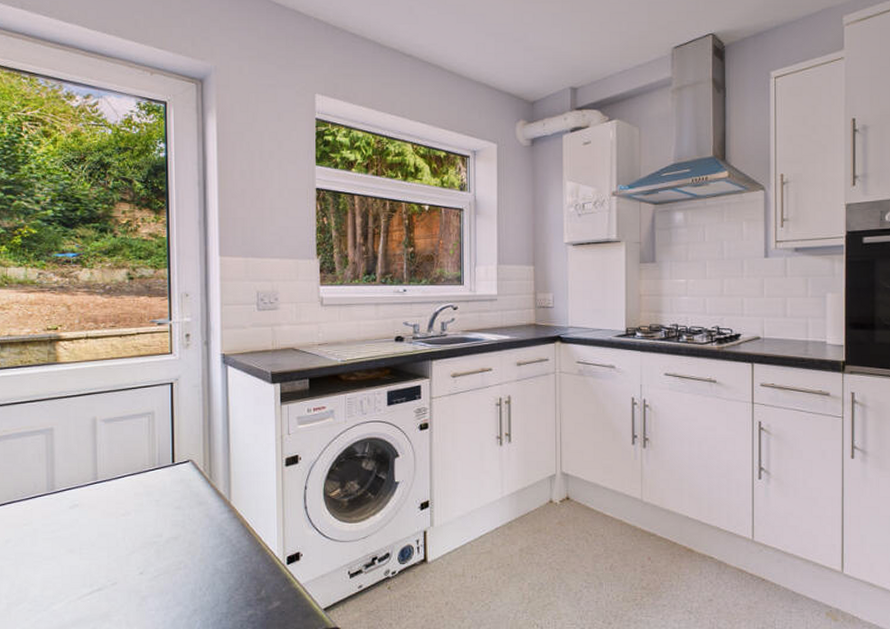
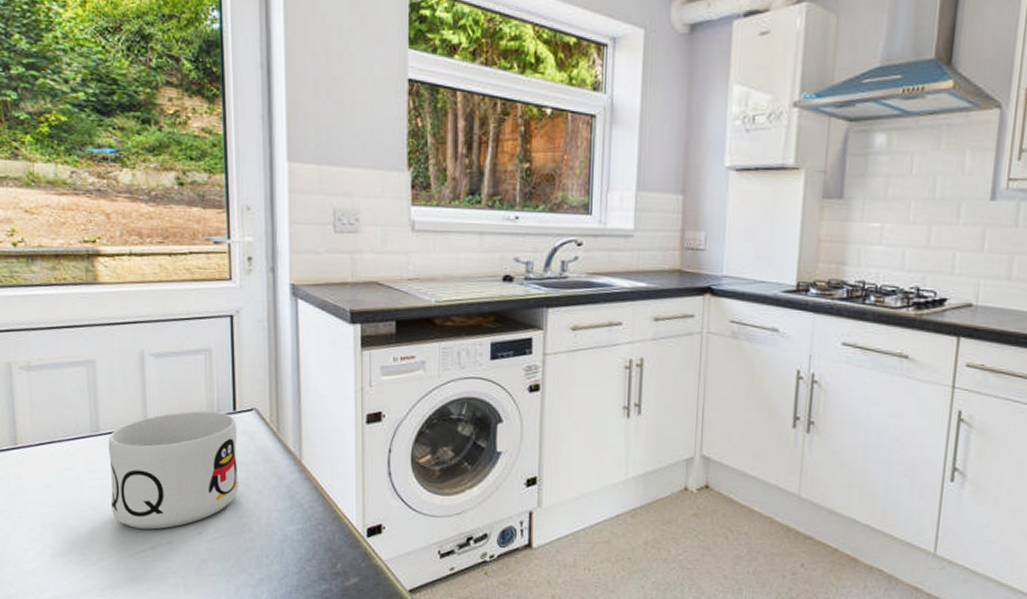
mug: none [62,465,176,573] -> present [108,410,239,530]

